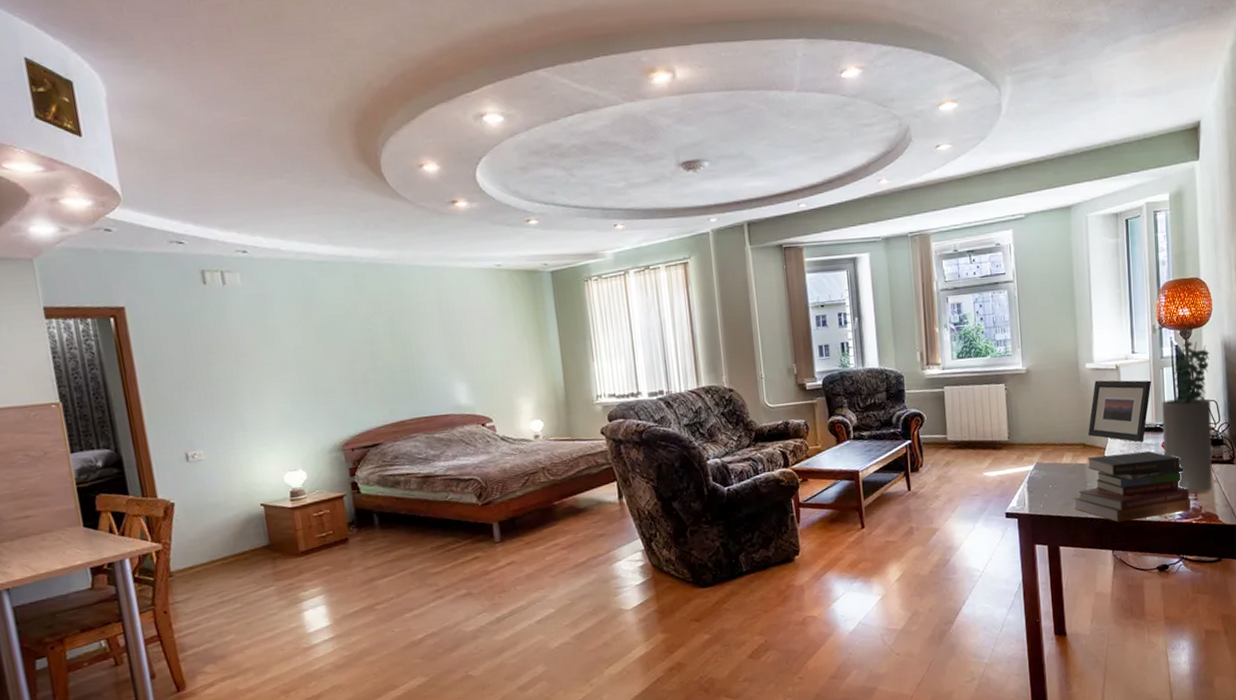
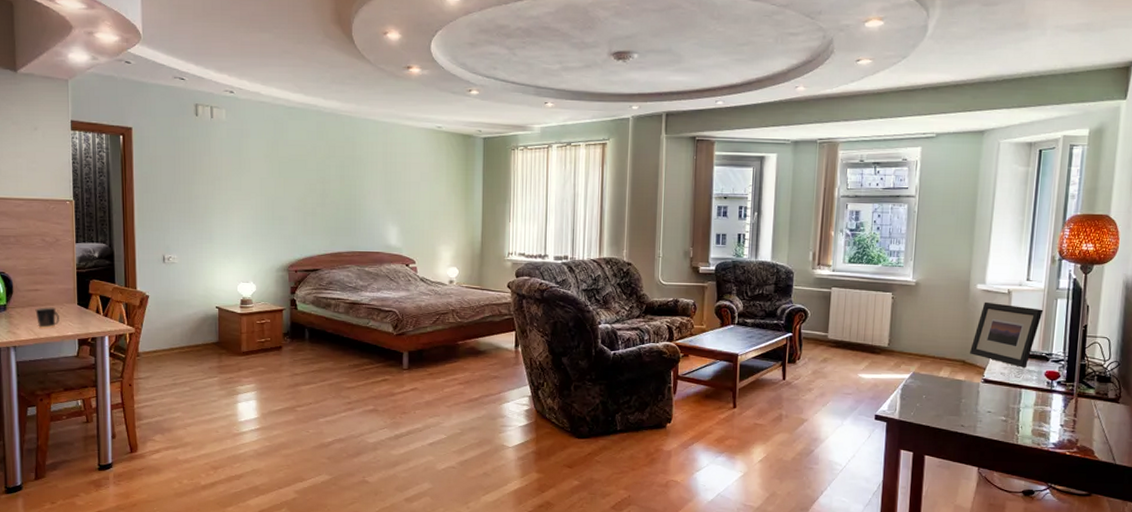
mug: none [28,534,63,563] -> present [35,307,59,329]
books: present [1074,450,1191,523] -> none [945,375,1068,443]
vase: present [1161,333,1213,495] -> none [1045,269,1110,428]

